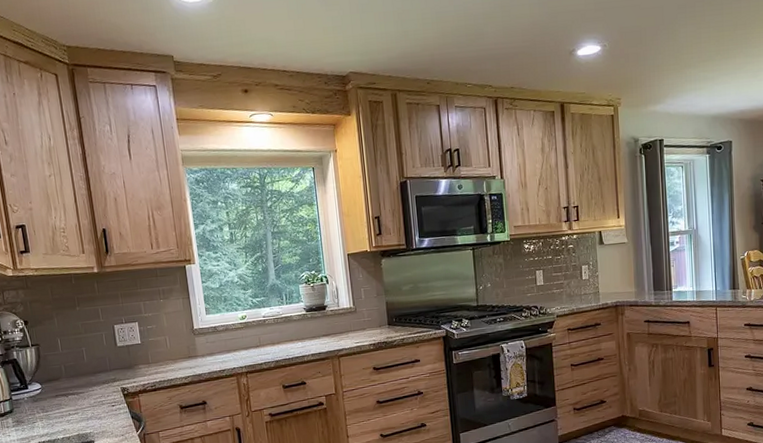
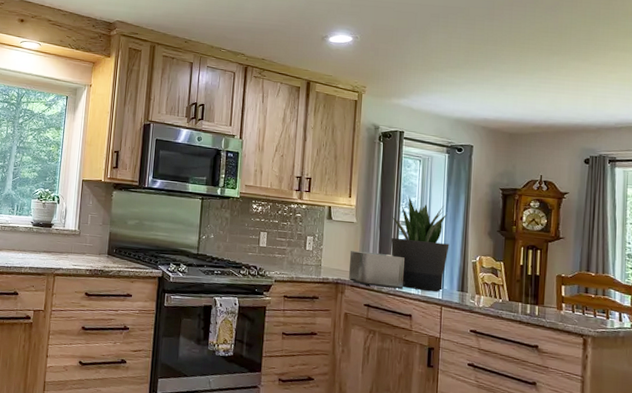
toaster: none [625,266,681,302] -> present [348,250,406,289]
planter: none [661,205,718,297] -> present [391,196,449,292]

